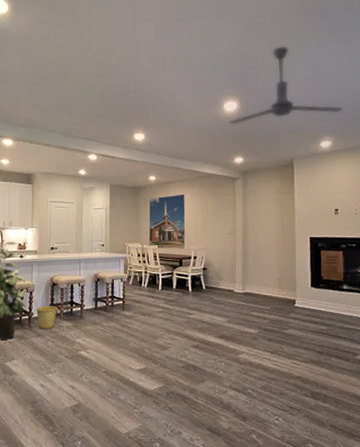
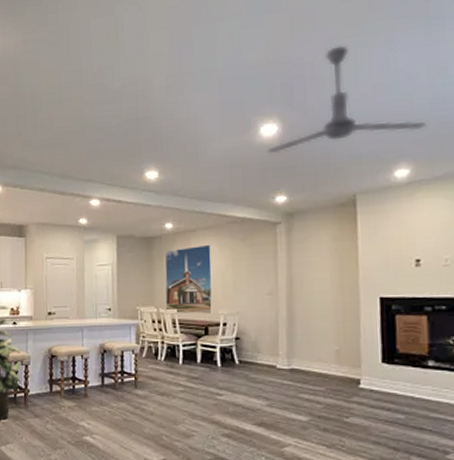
bucket: present [36,306,59,329] -> none [33,382,59,409]

